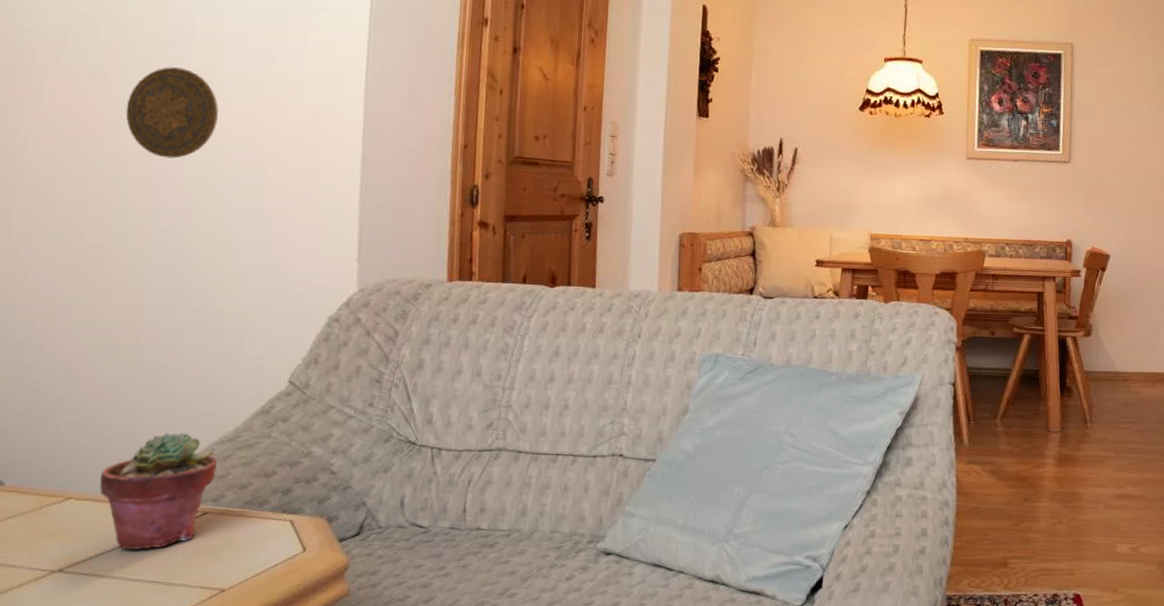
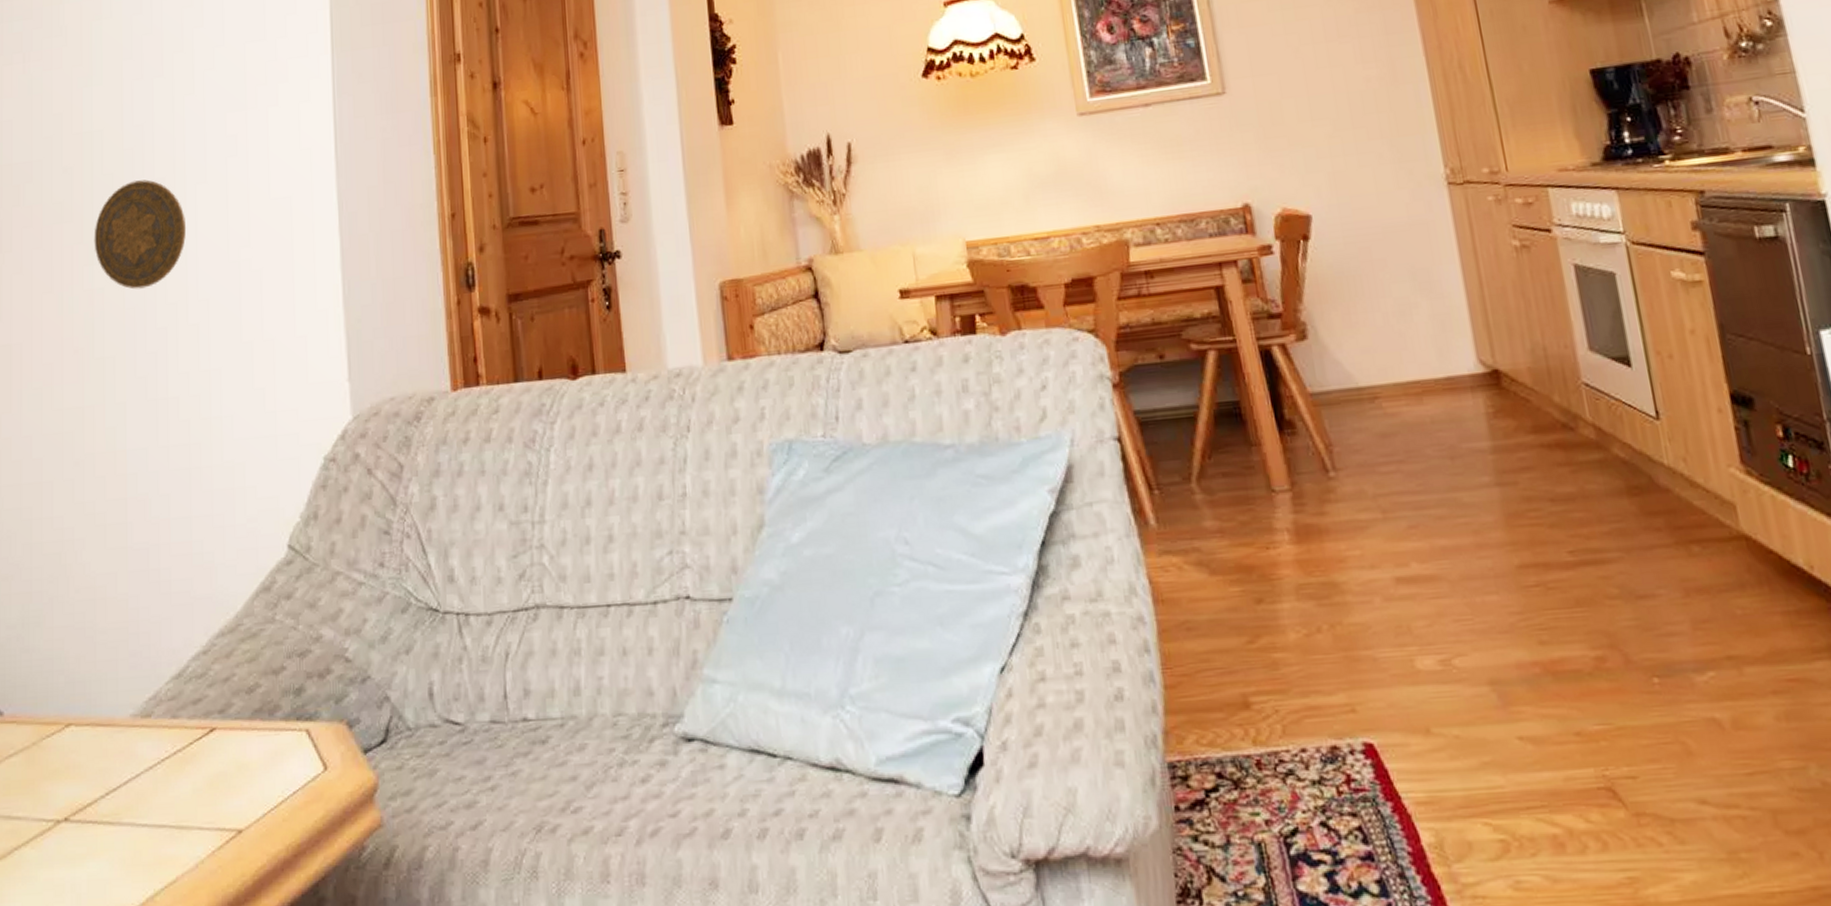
potted succulent: present [100,432,217,550] -> none [99,627,220,786]

